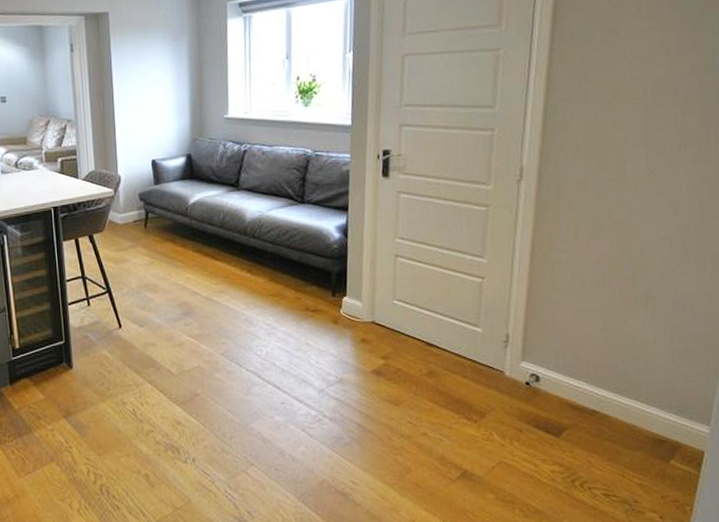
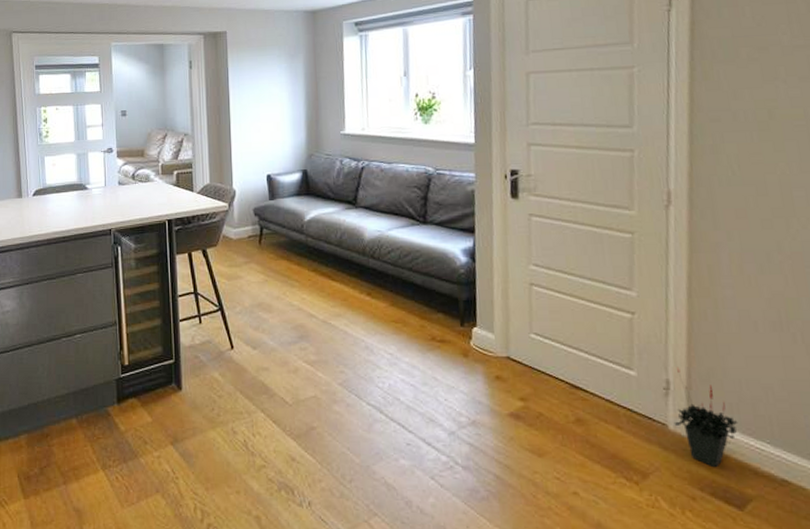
potted plant: none [510,322,562,405] -> present [674,367,738,468]

